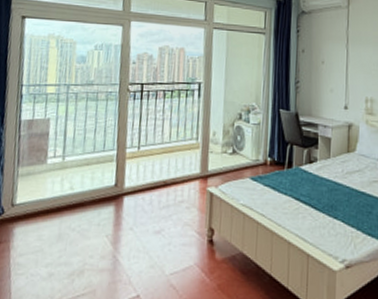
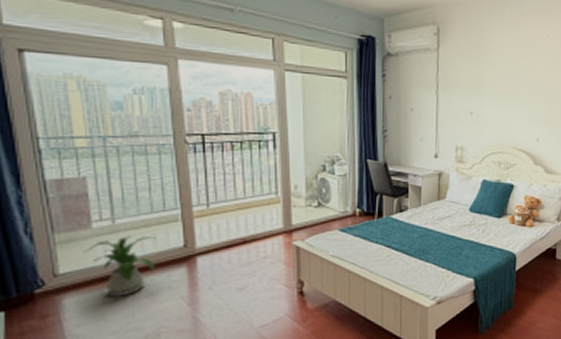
house plant: none [37,172,95,230] -> present [84,235,157,297]

